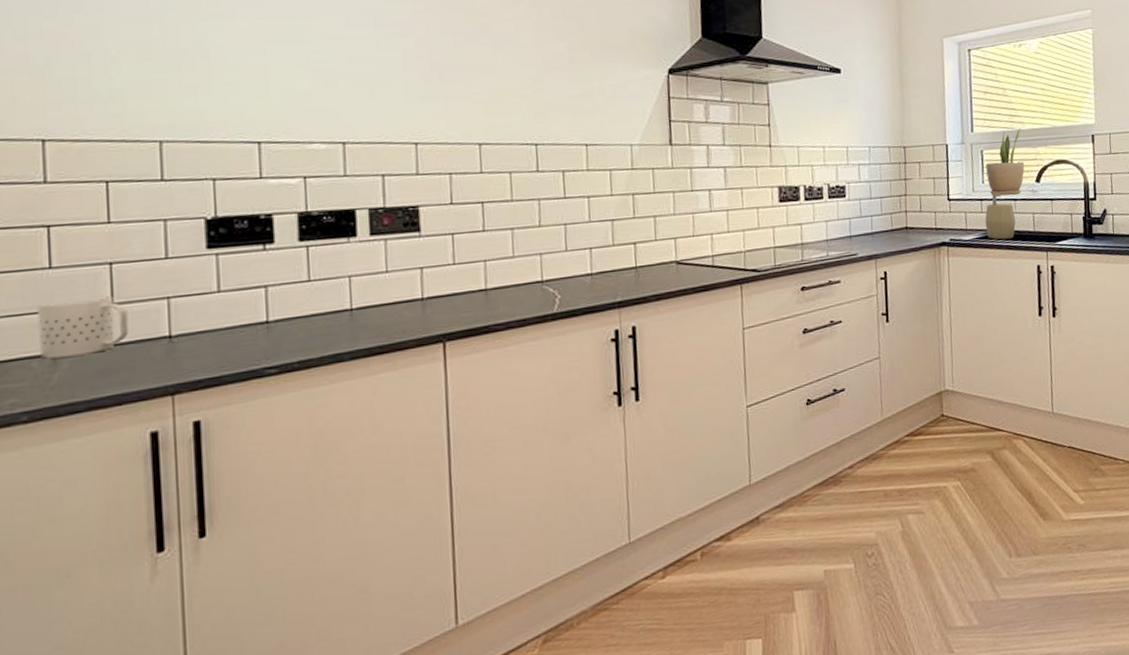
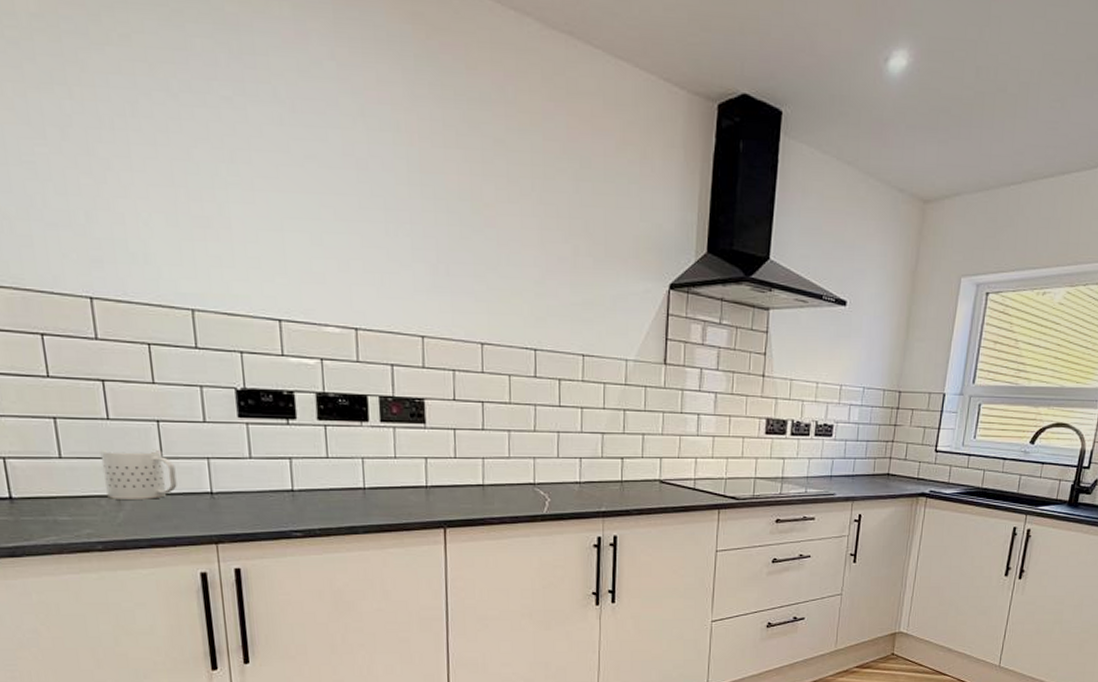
potted plant: present [985,127,1025,196] -> none [979,383,1027,455]
soap dispenser: present [985,192,1016,240] -> none [968,449,1002,498]

